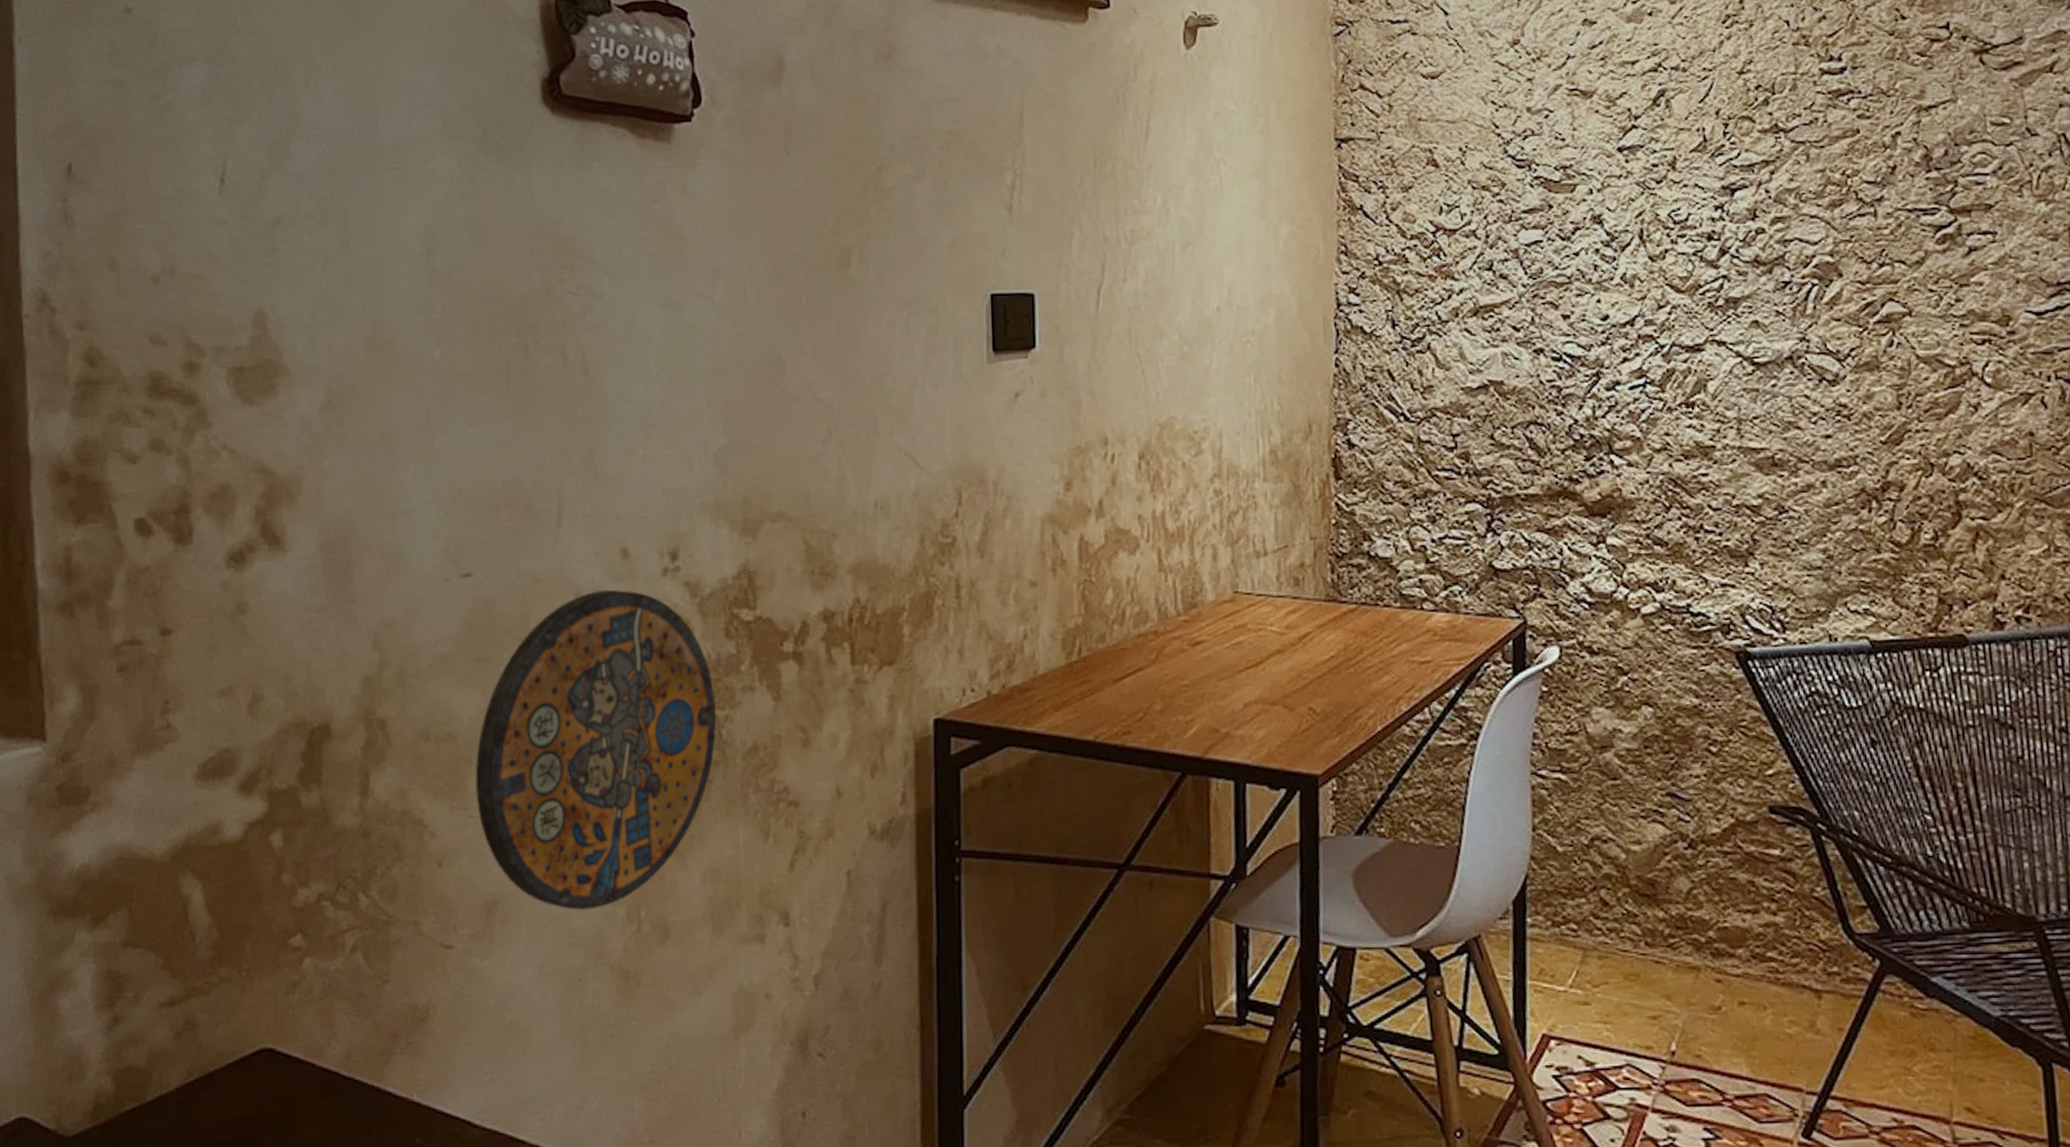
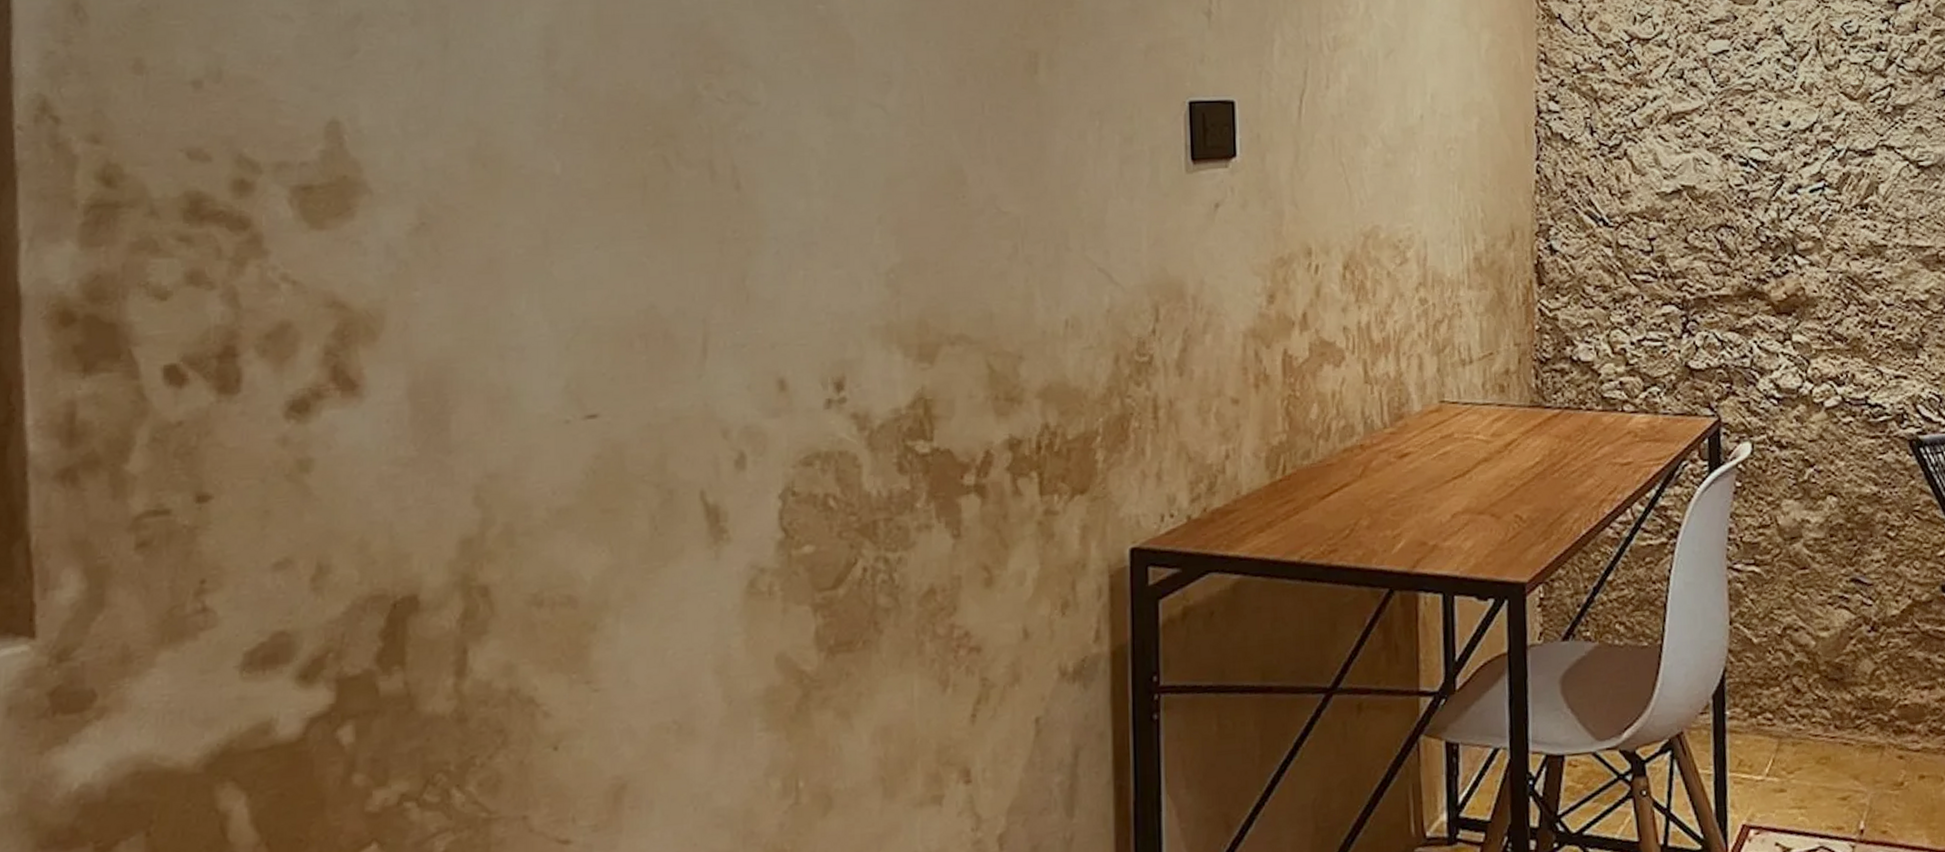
manhole cover: present [475,589,717,911] -> none [599,425,888,787]

